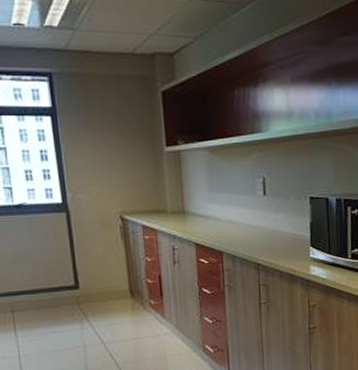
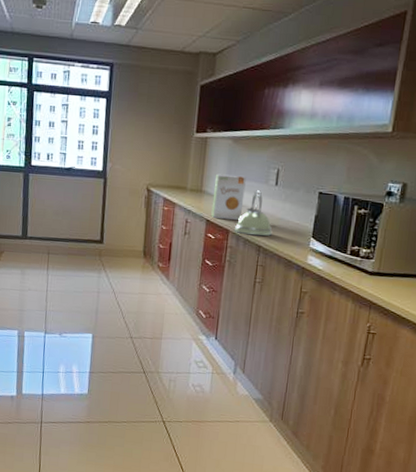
food box: none [196,190,234,240] -> present [211,175,246,220]
kettle: none [227,203,269,254] -> present [234,190,273,237]

